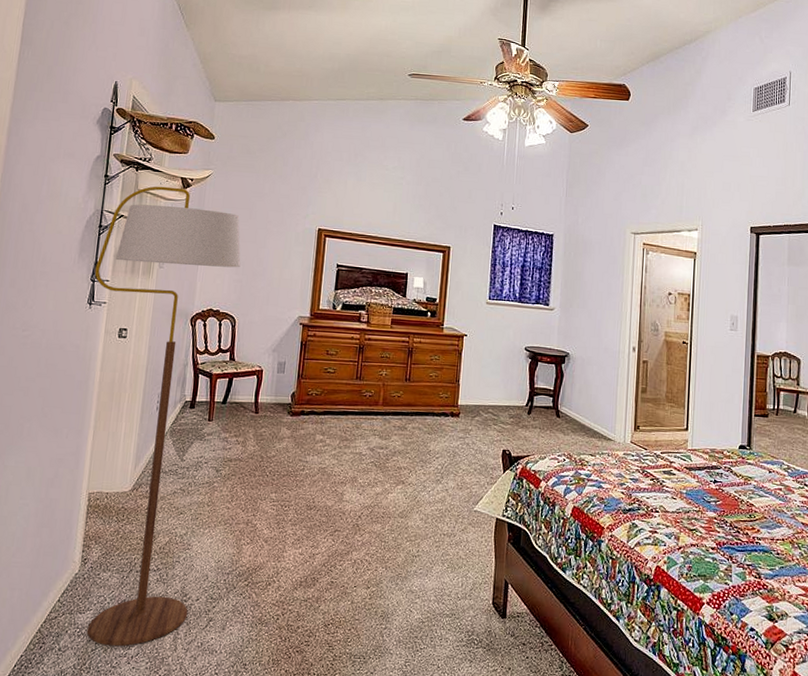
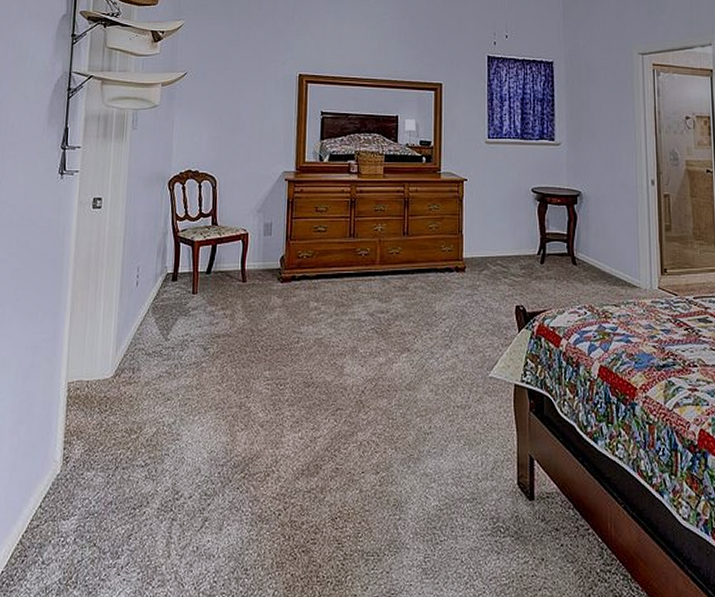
floor lamp: present [86,186,241,647] -> none [65,42,219,556]

